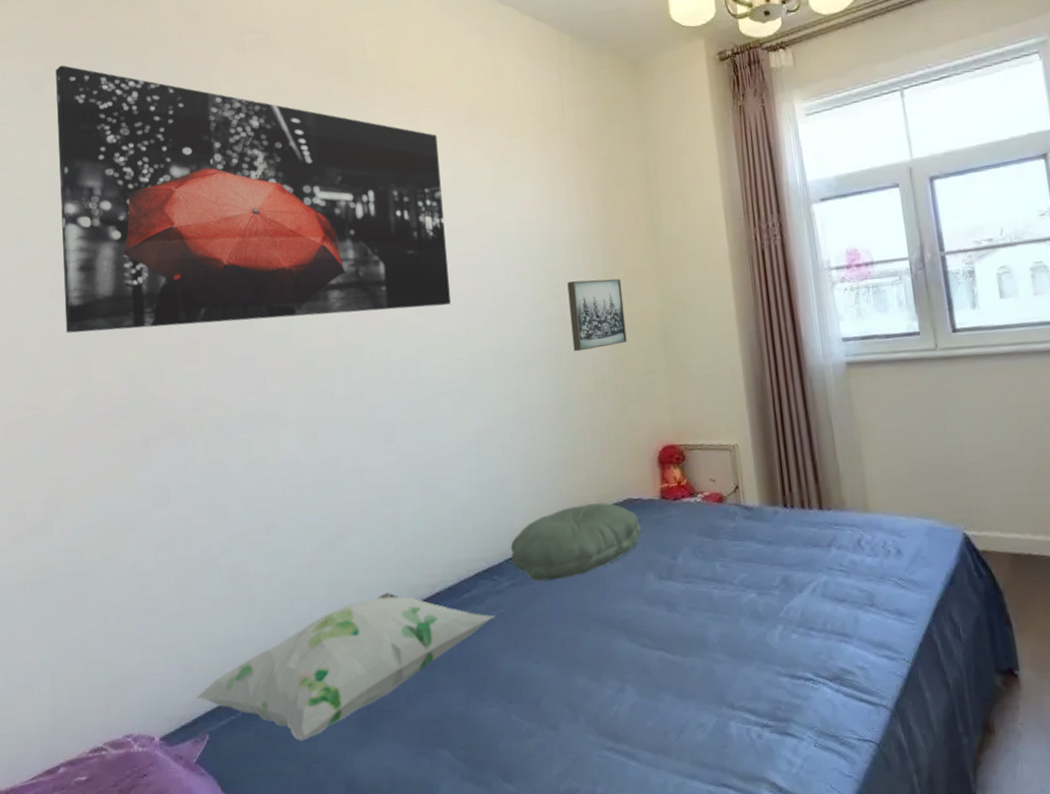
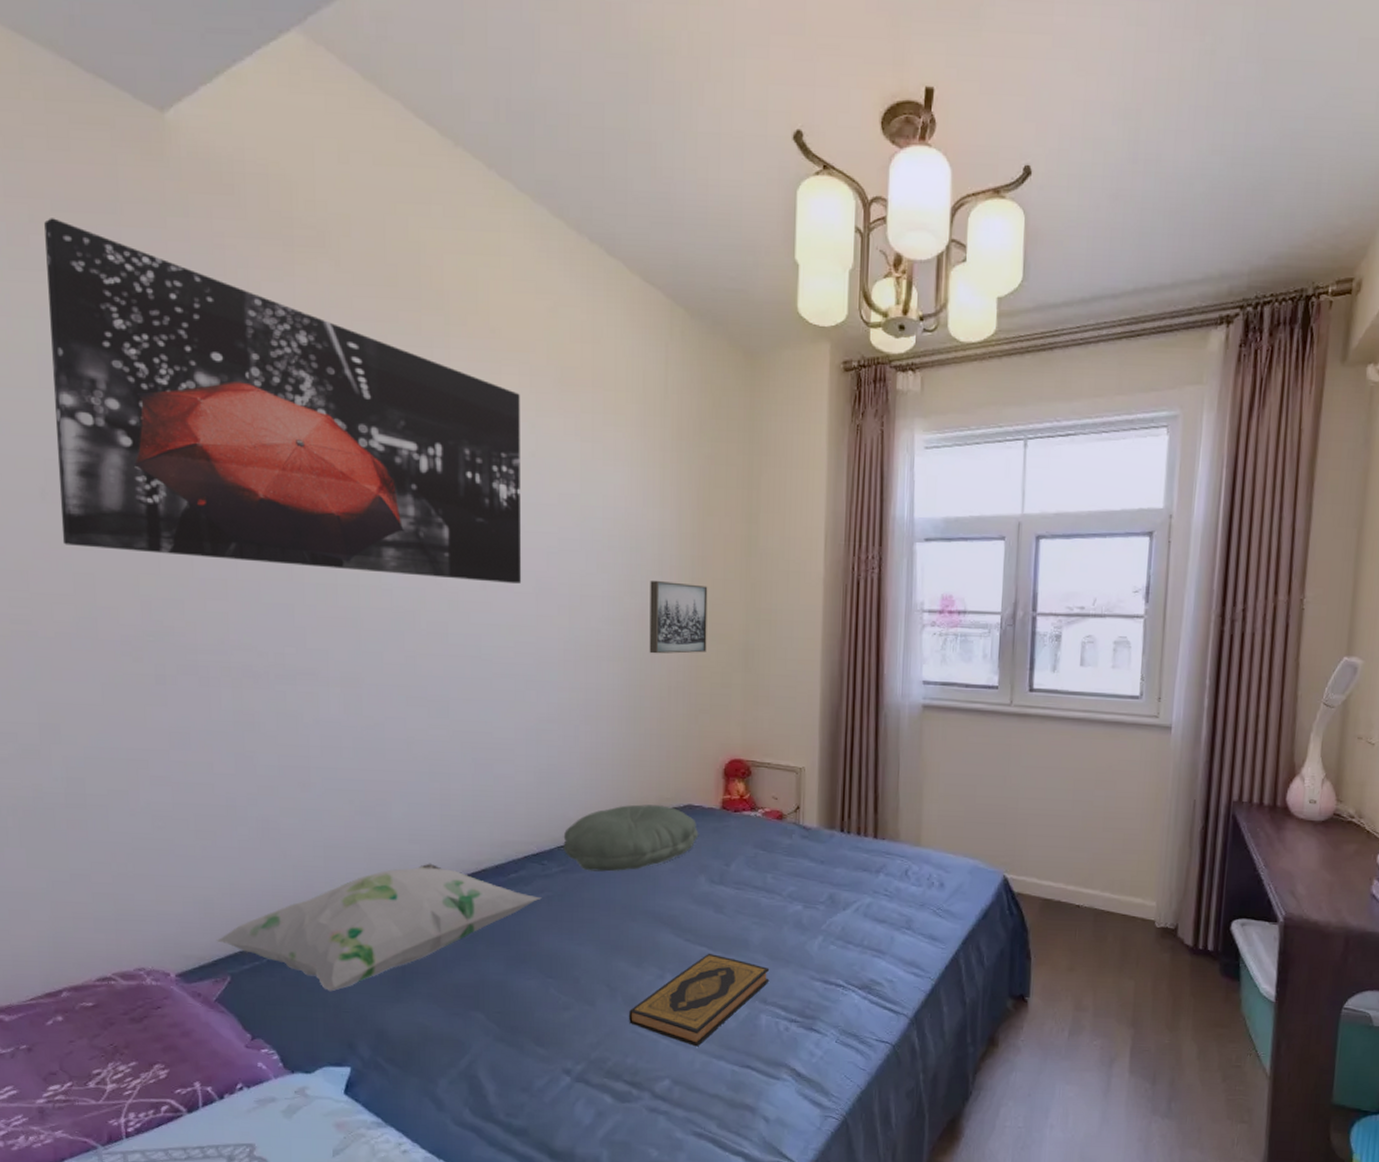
hardback book: none [593,657,734,767] -> present [628,953,770,1047]

